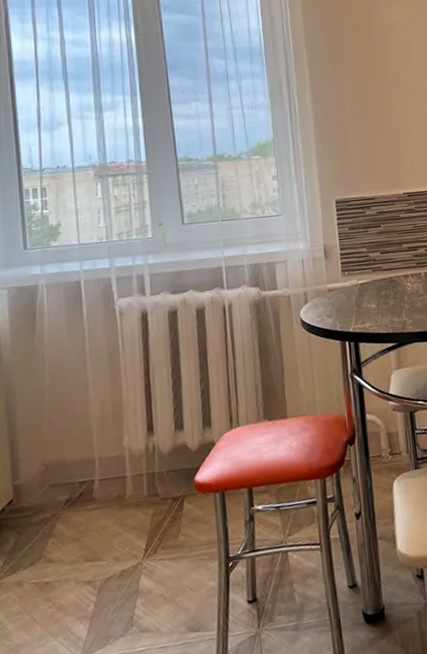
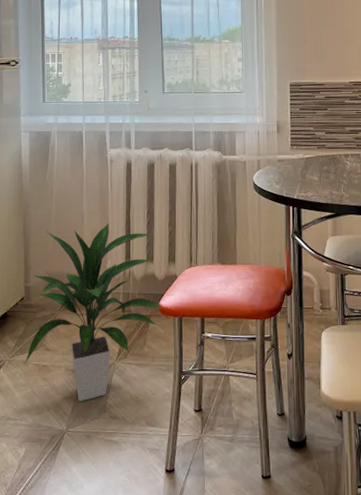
indoor plant: none [18,389,198,620] -> present [24,223,161,402]

